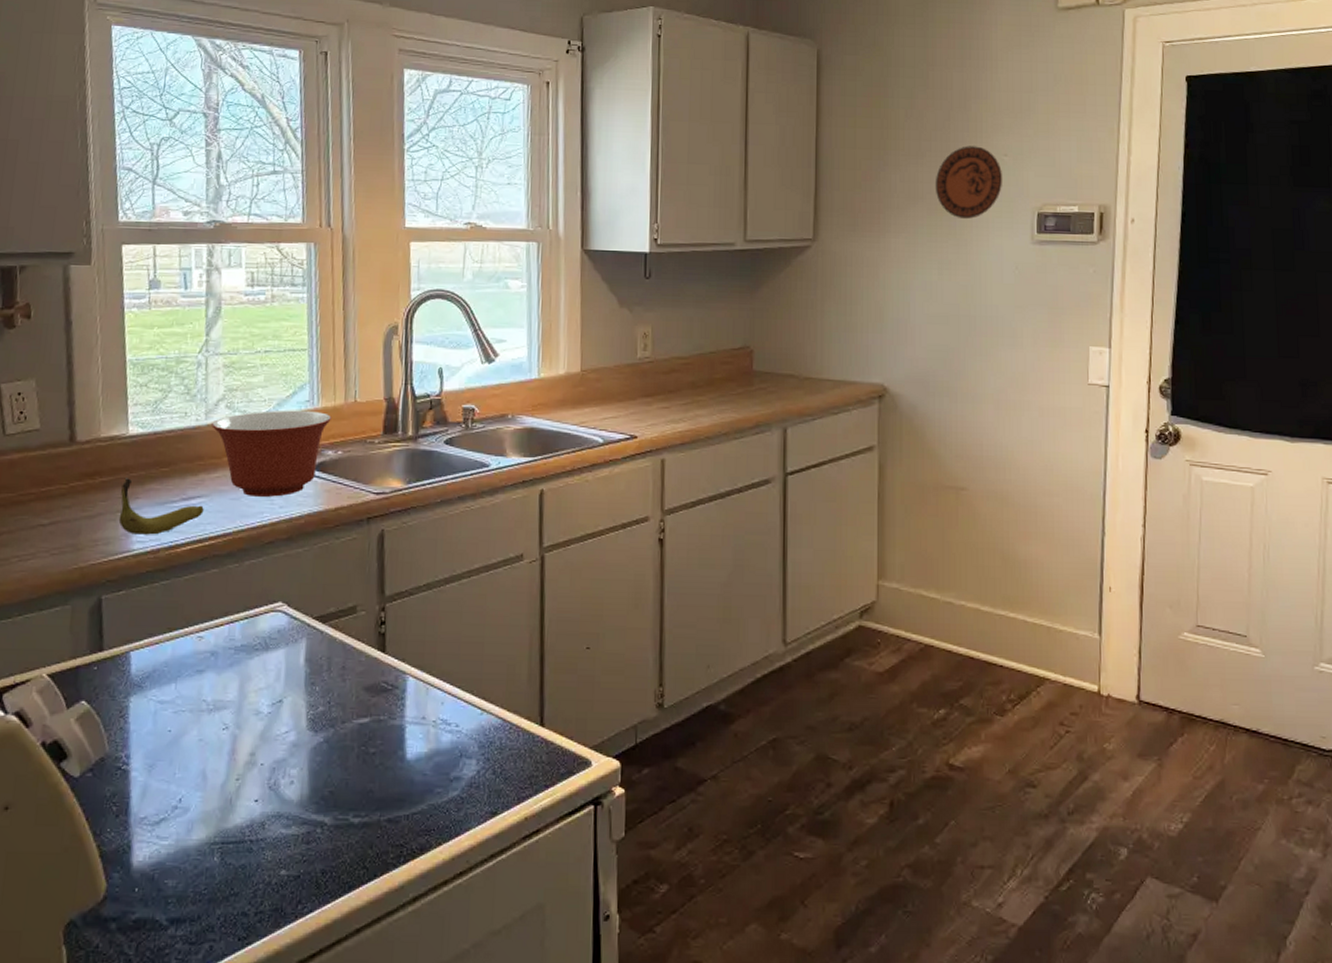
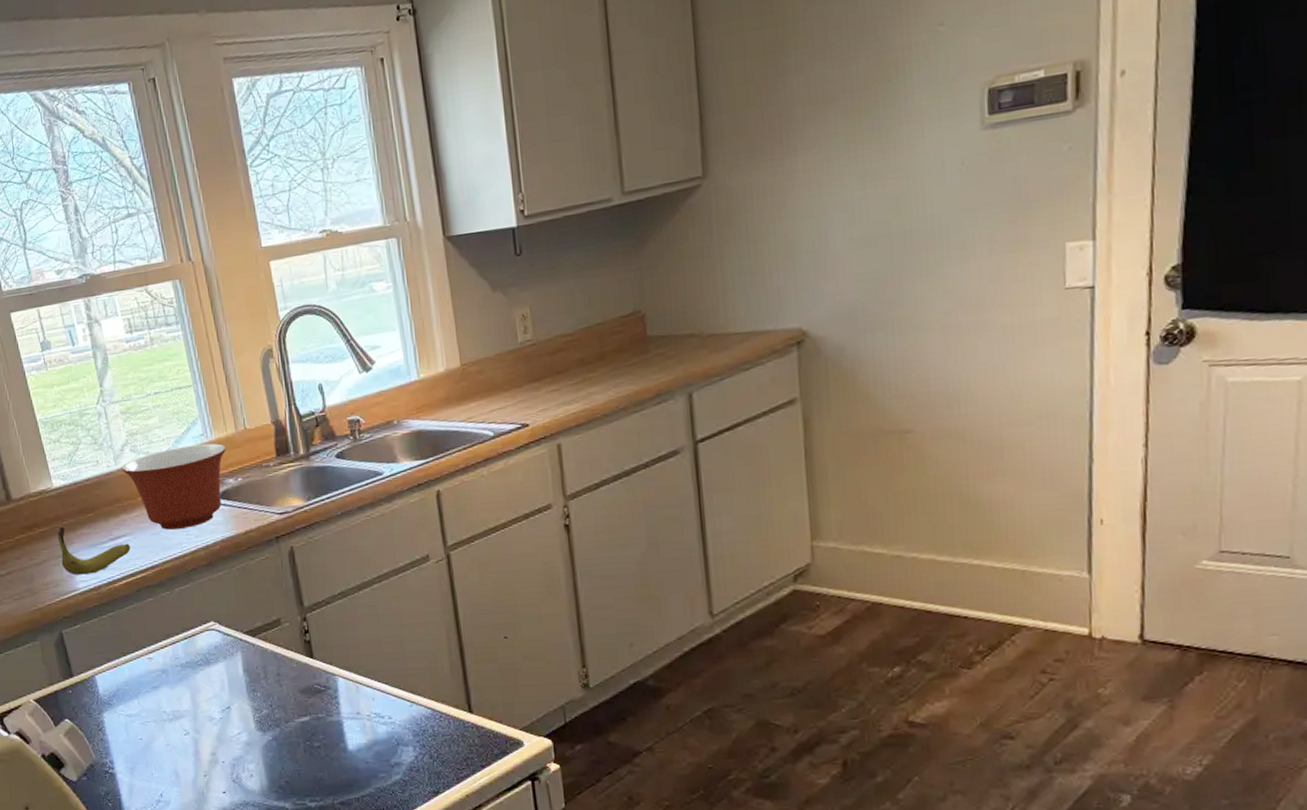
decorative plate: present [935,146,1002,220] -> none [849,20,939,117]

